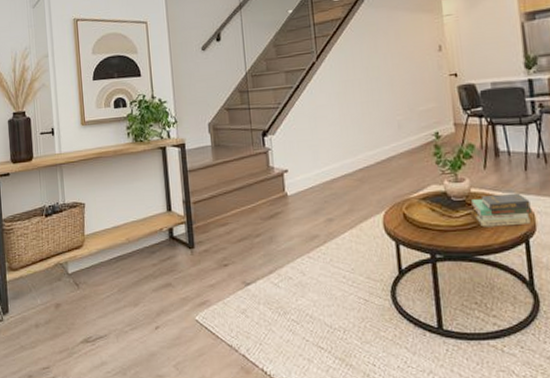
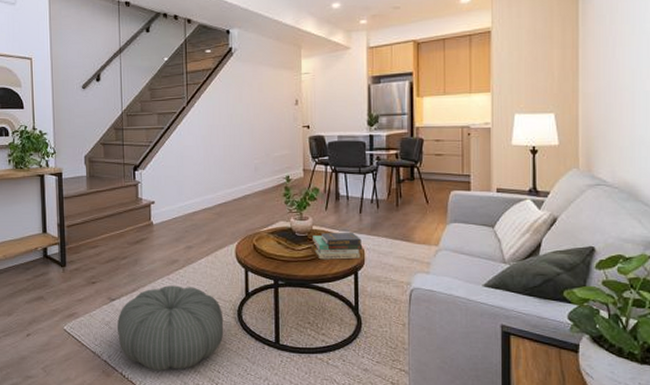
pouf: none [254,265,377,366] -> present [116,285,224,371]

